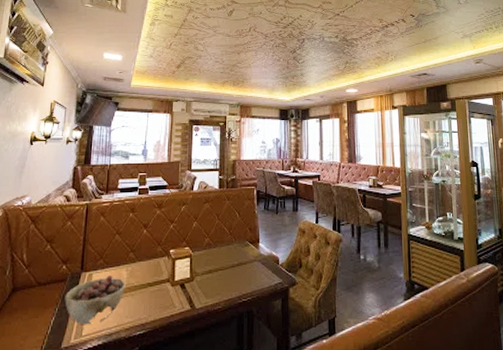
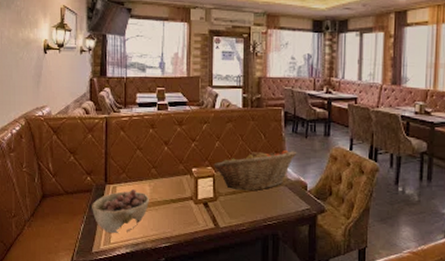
fruit basket: none [191,226,269,269] -> present [213,149,297,191]

